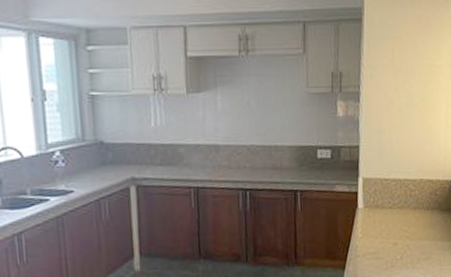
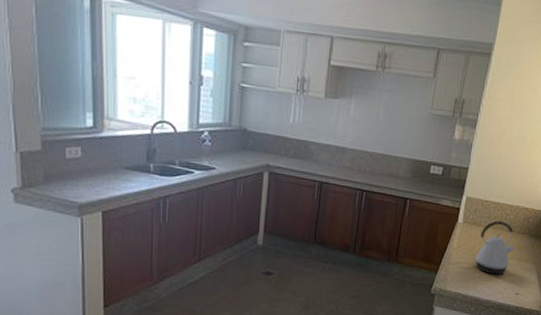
kettle: none [382,199,428,261] -> present [472,220,516,275]

